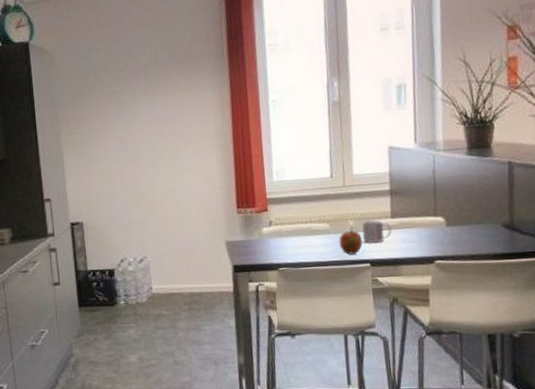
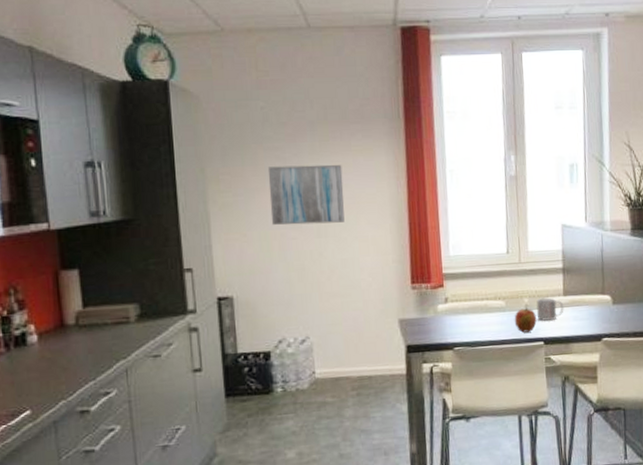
wall art: none [108,103,175,159] -> present [267,164,345,225]

